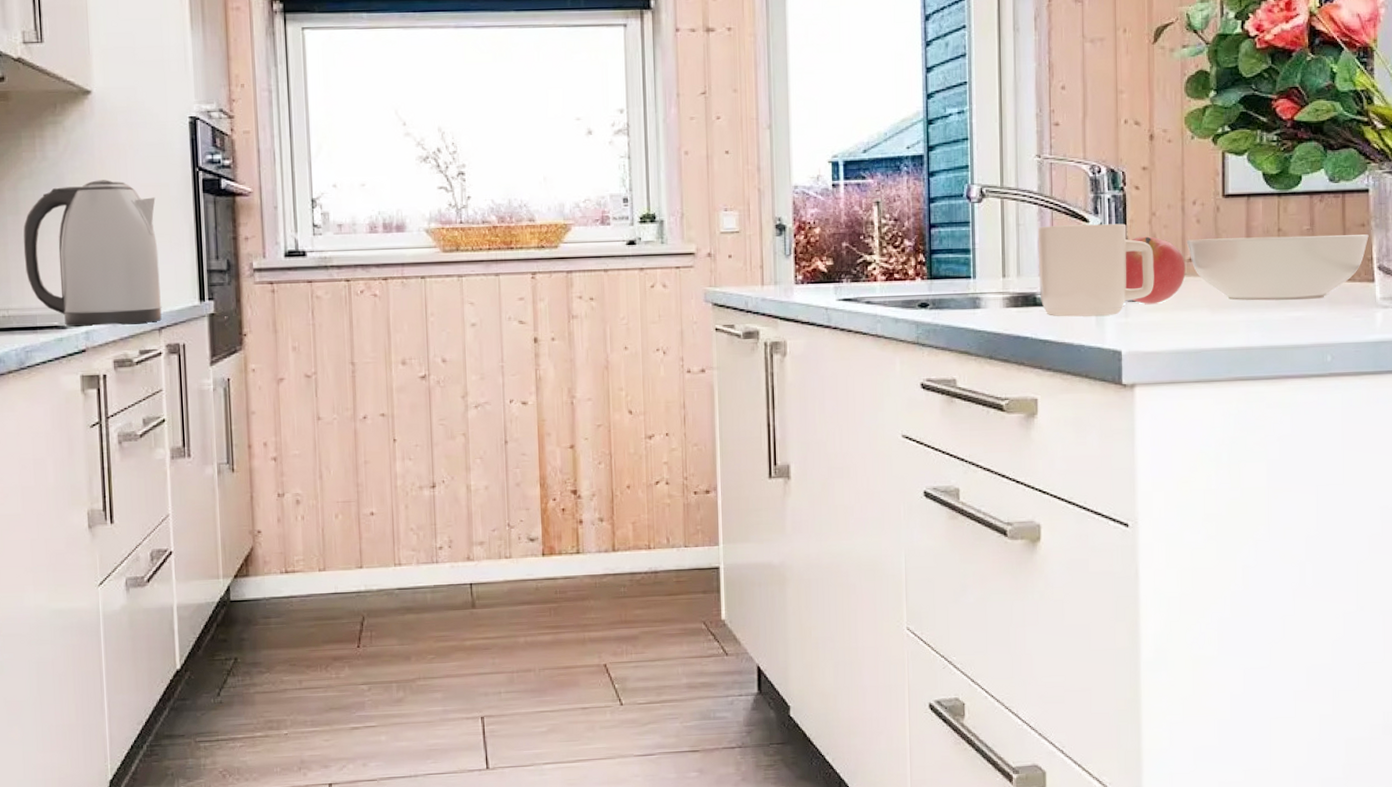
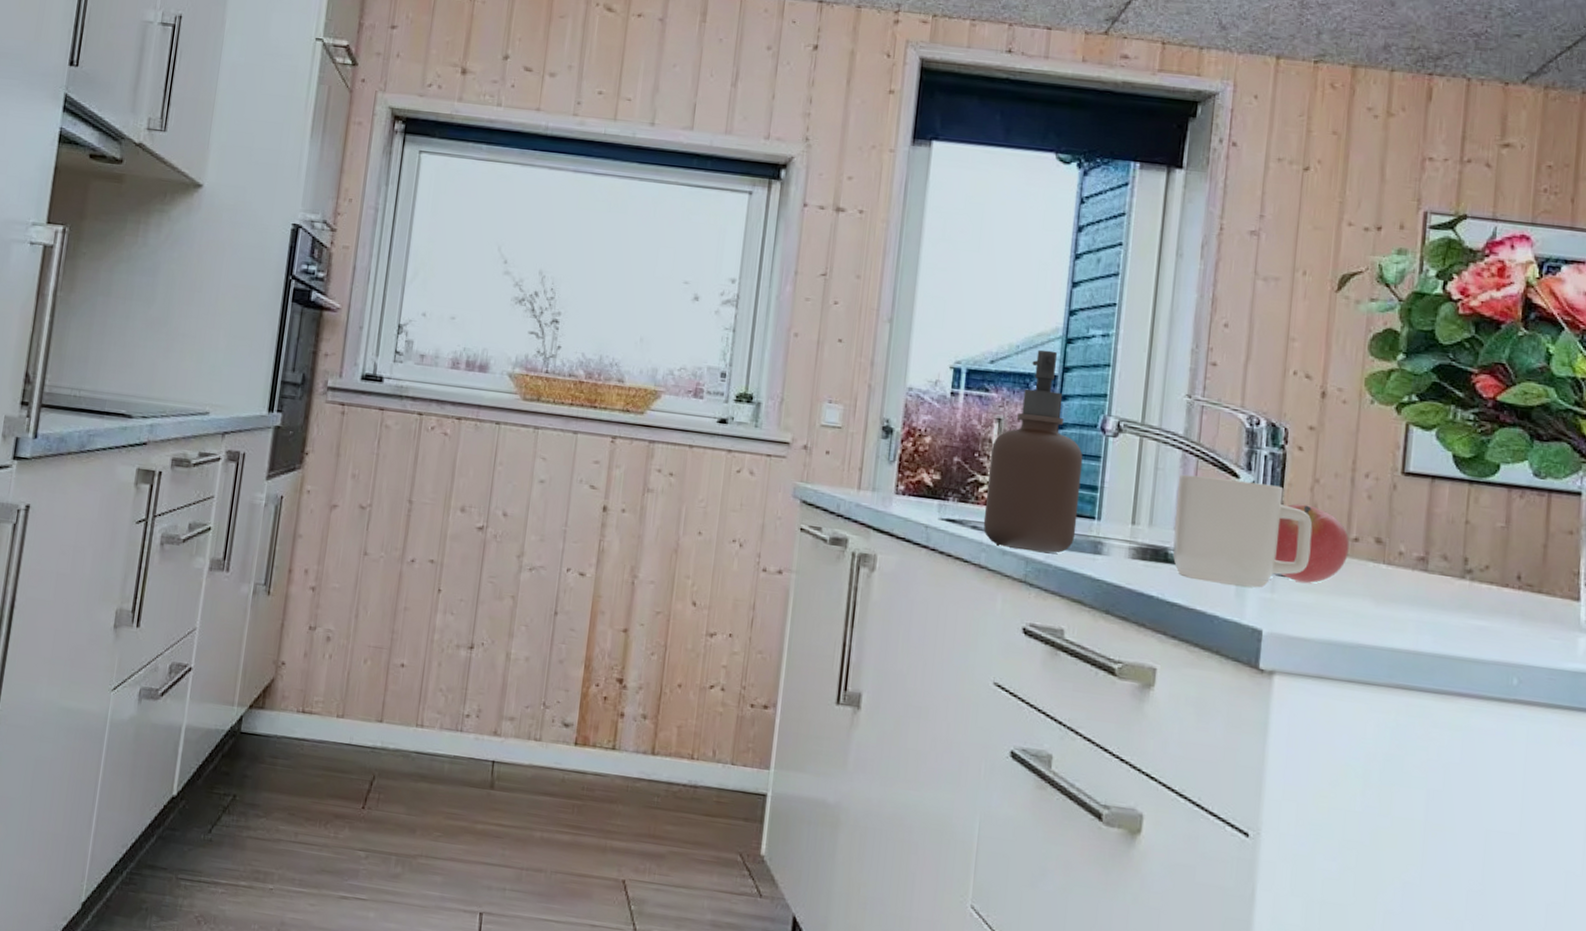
kettle: present [23,180,162,327] -> none [104,273,244,426]
soap dispenser: none [874,133,956,316] -> present [983,349,1083,554]
bowl: present [1186,234,1369,301] -> none [1353,516,1577,610]

